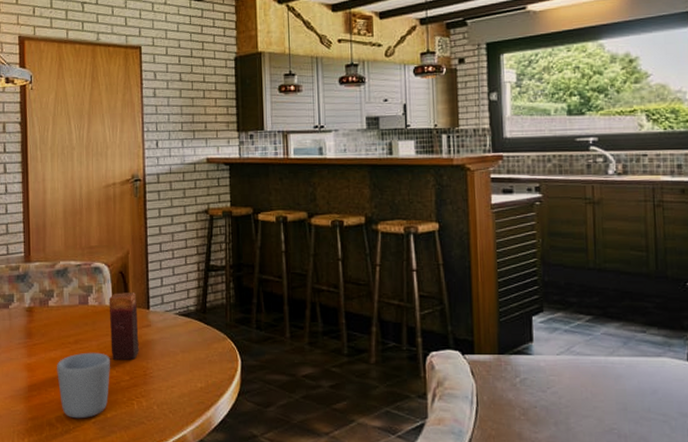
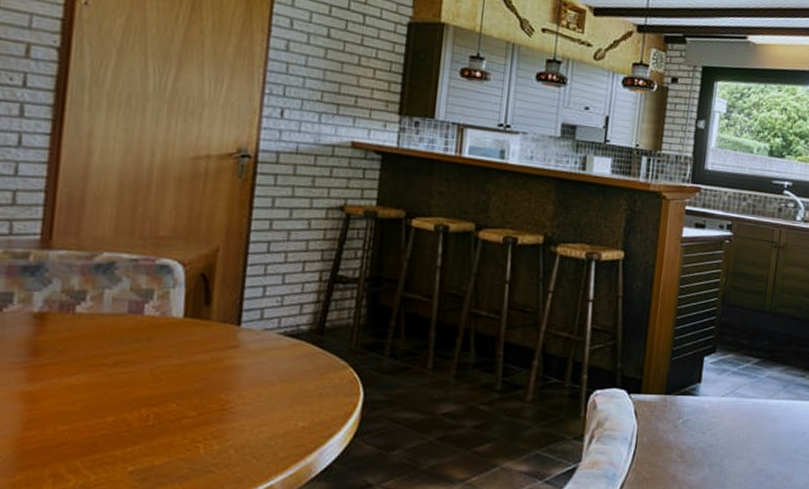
mug: present [57,352,110,419] -> none [76,378,169,468]
candle: present [108,293,139,360] -> none [172,301,223,390]

